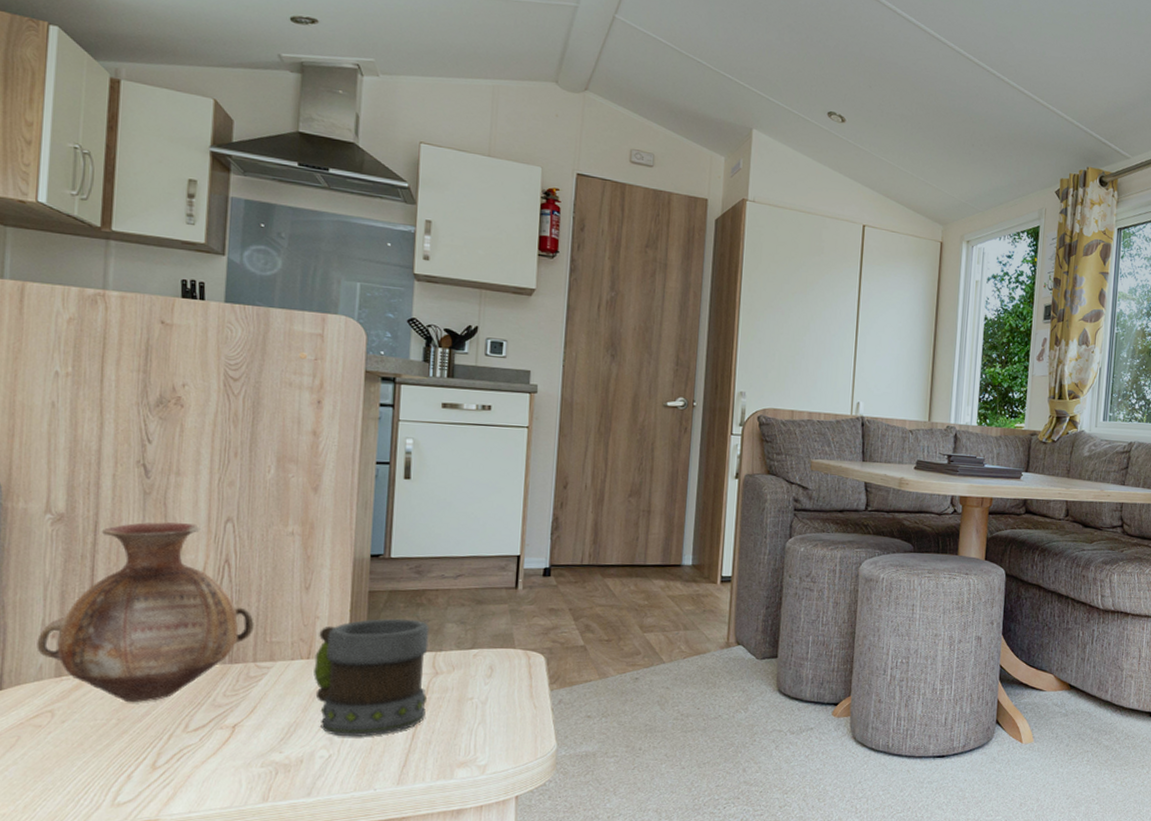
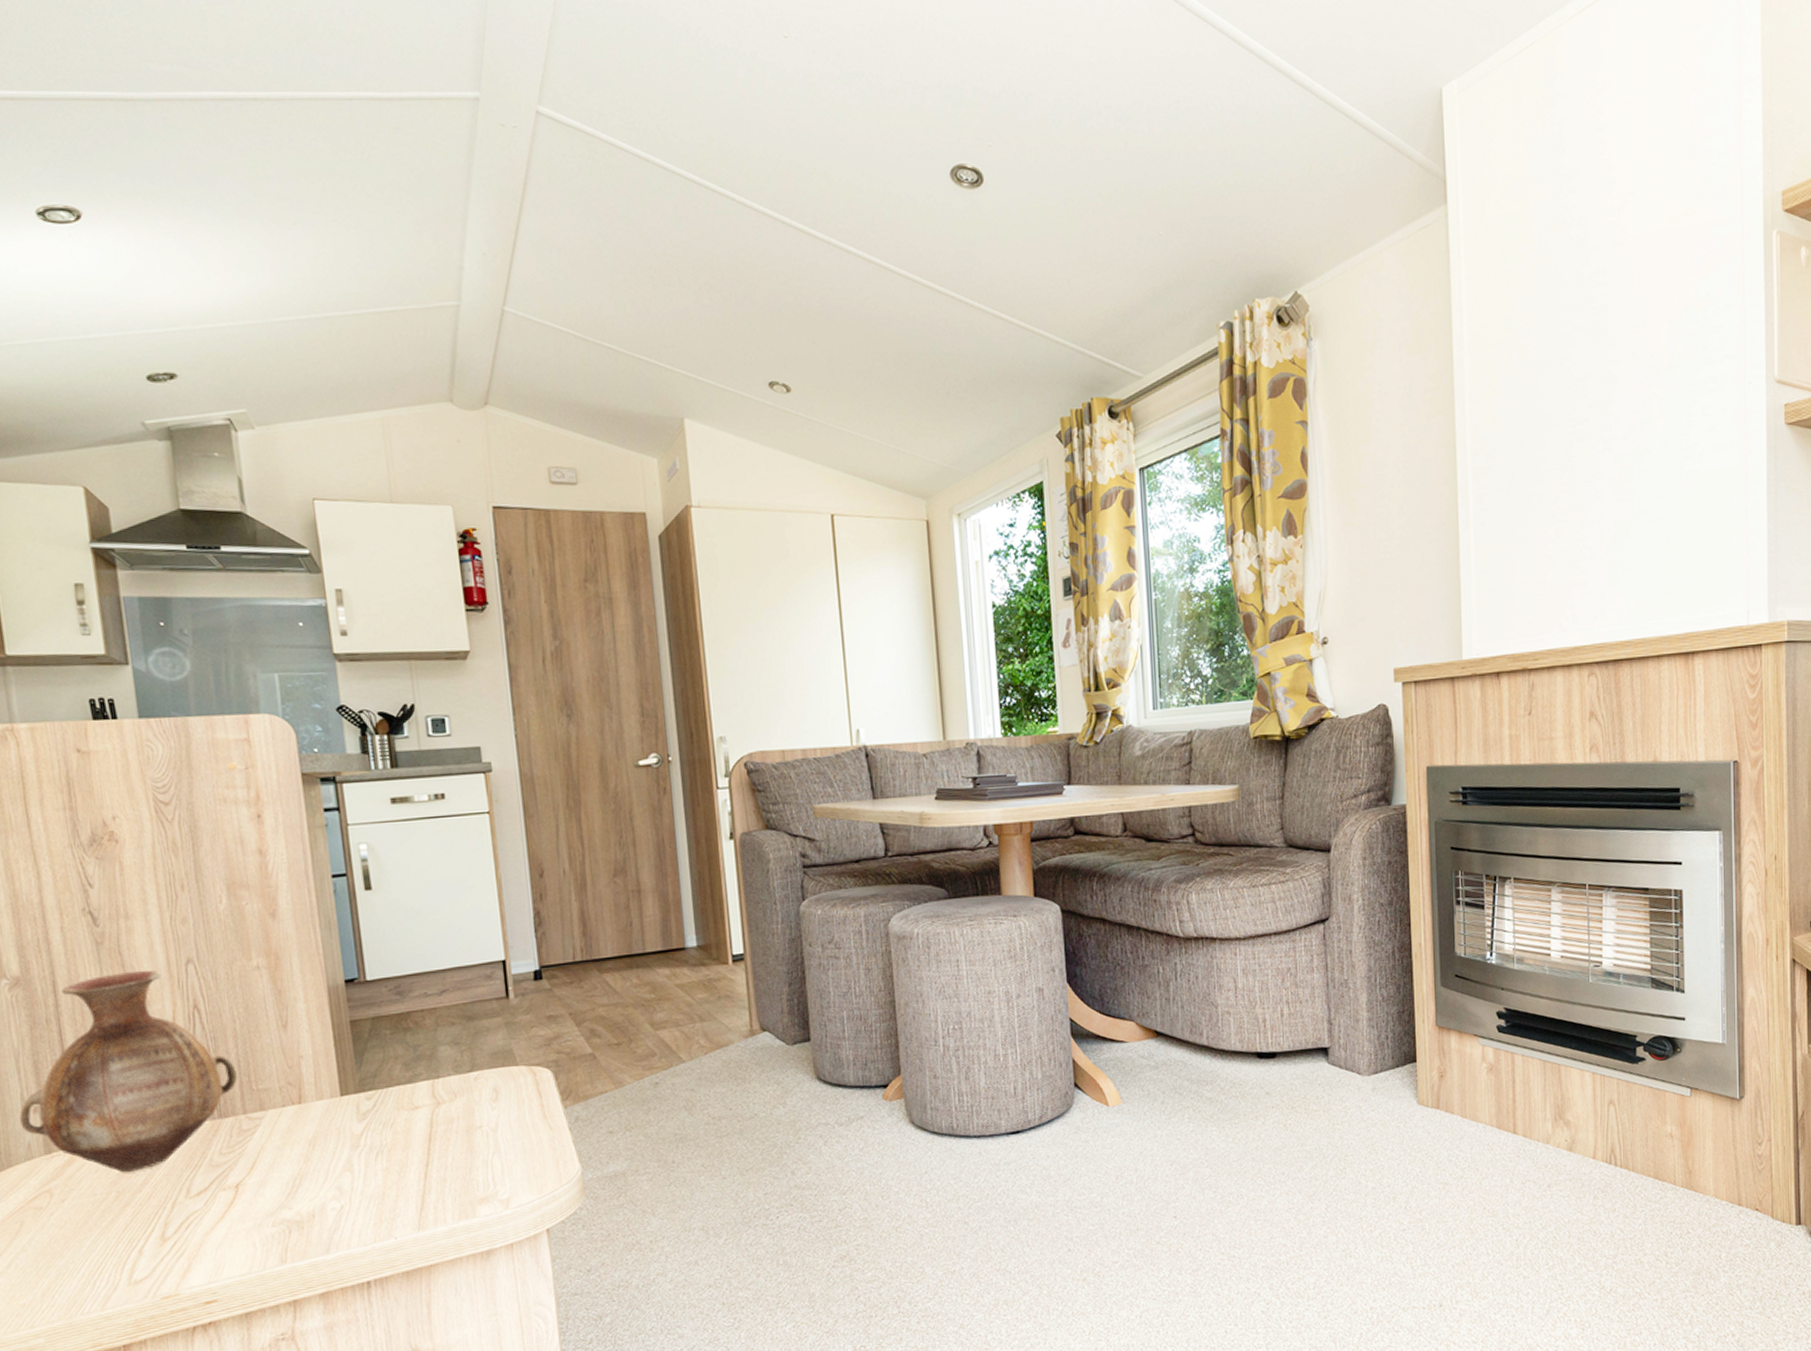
mug: present [314,618,430,737] -> none [306,1046,435,1184]

